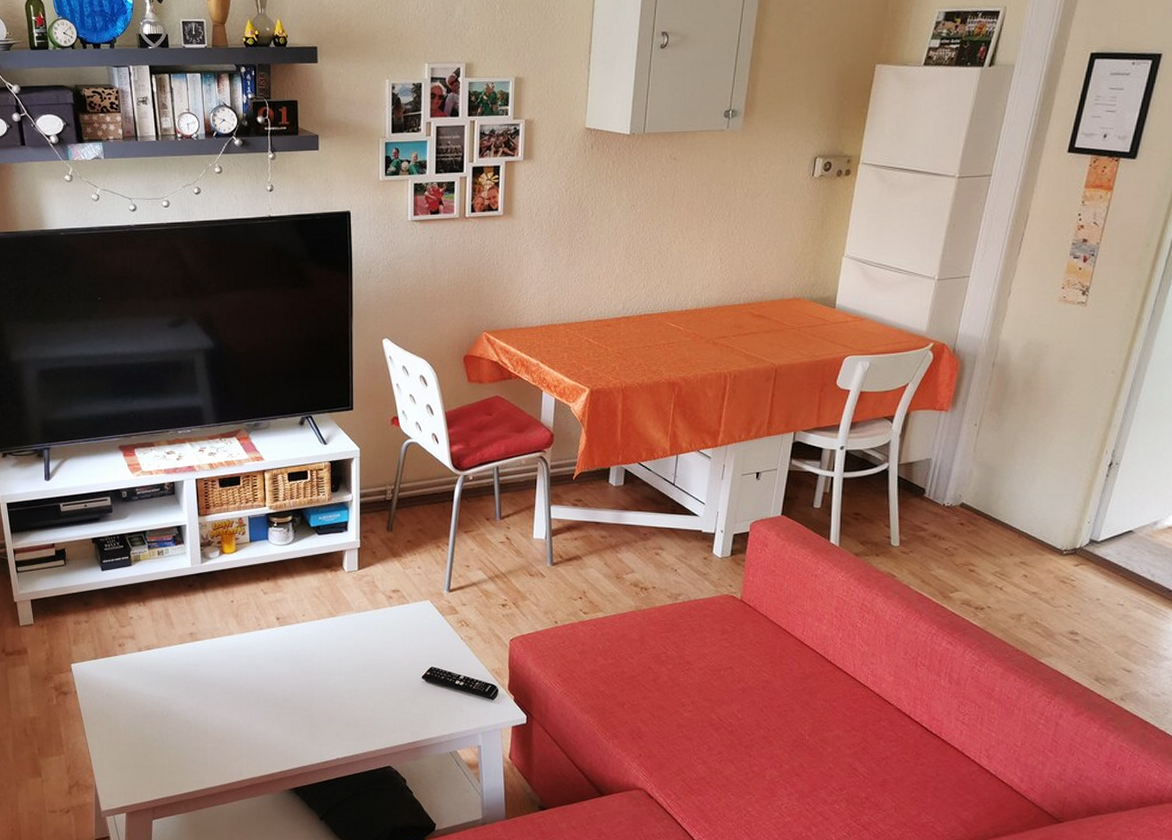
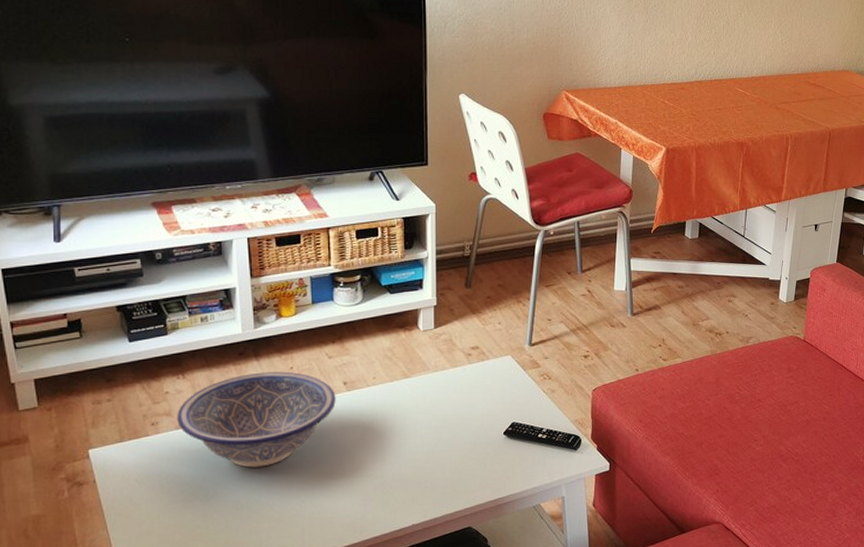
decorative bowl: none [139,604,270,691] -> present [177,371,336,468]

